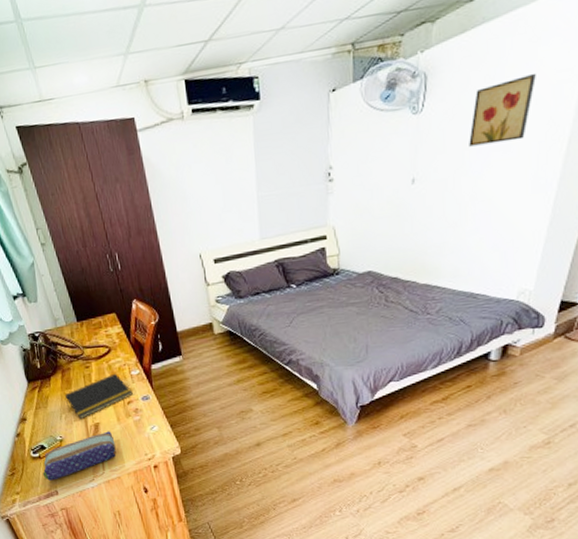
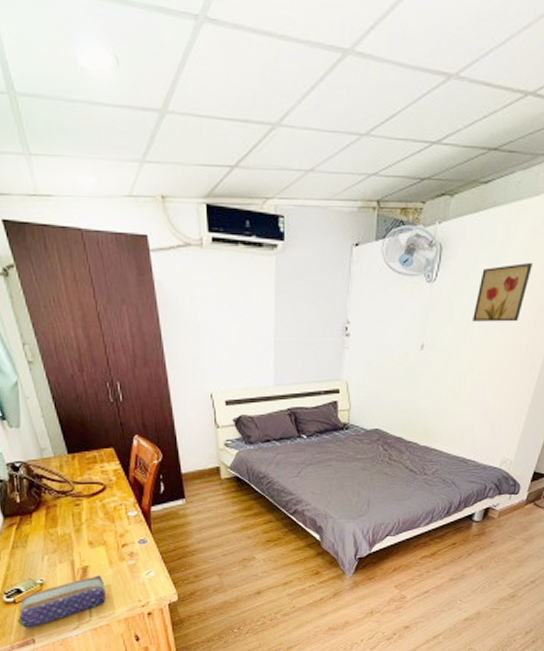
notepad: present [64,373,133,420] -> none [48,513,128,562]

